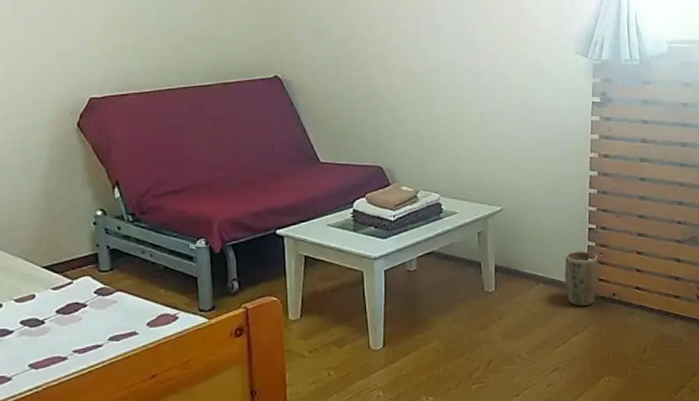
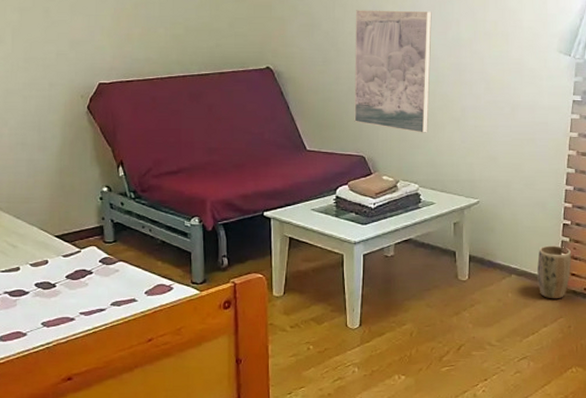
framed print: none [367,14,447,140] -> present [354,10,432,133]

